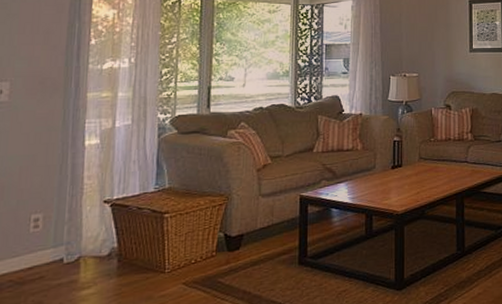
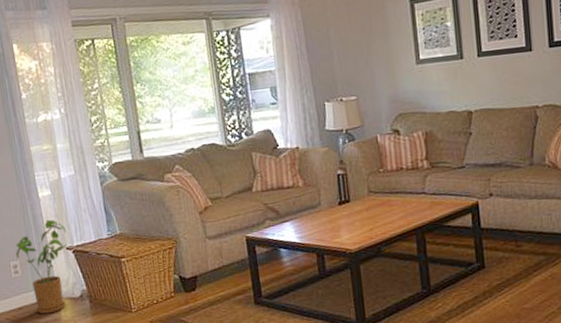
house plant: none [41,169,108,275] -> present [16,219,67,314]

